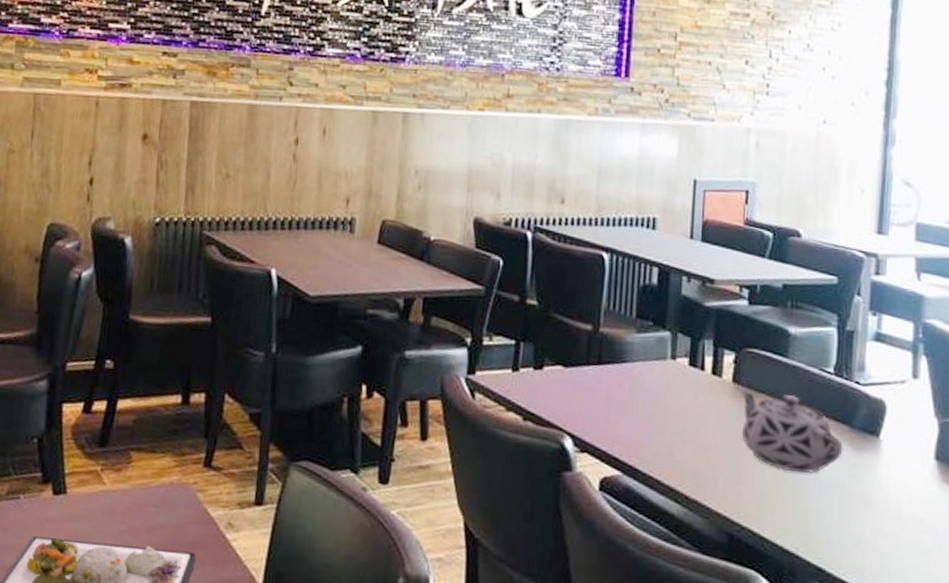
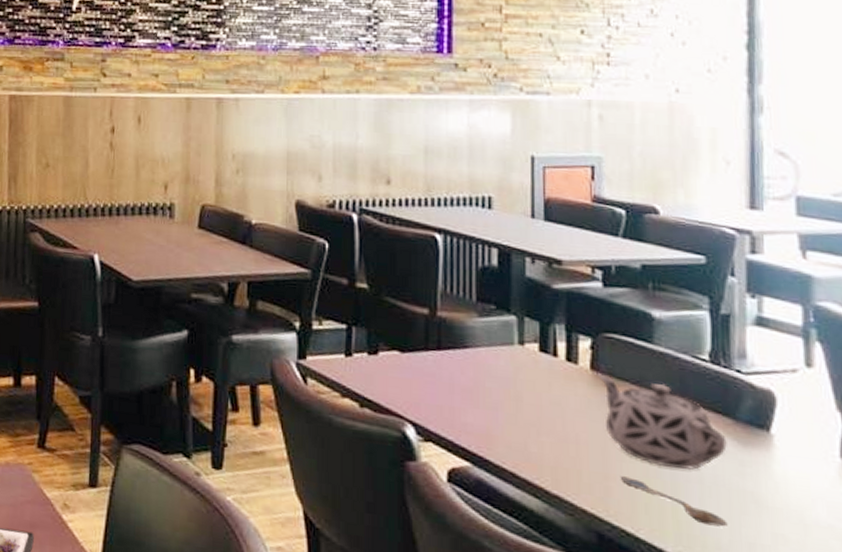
spoon: none [752,481,838,525] -> present [621,476,728,527]

